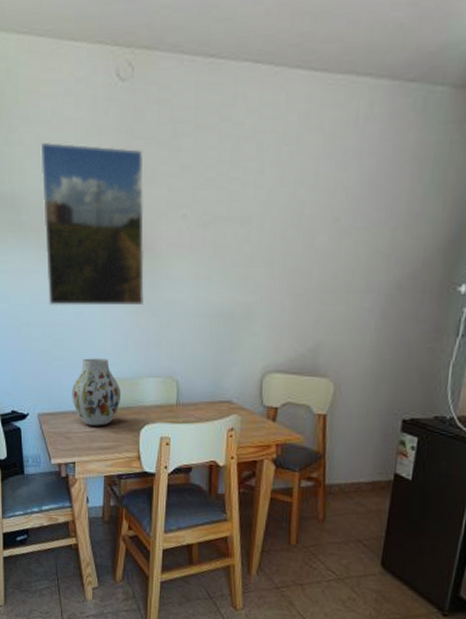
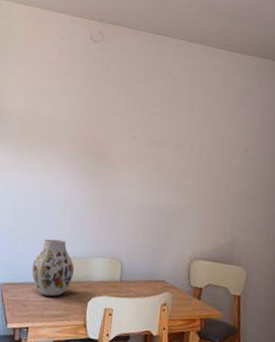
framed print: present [40,142,145,306] -> none [20,76,106,201]

